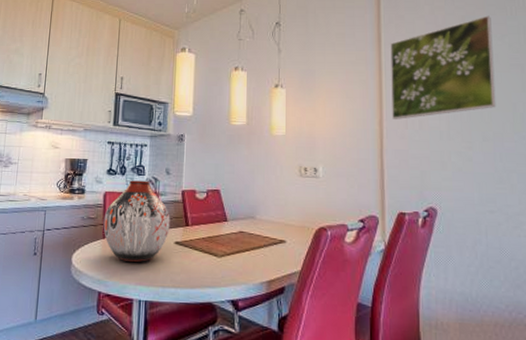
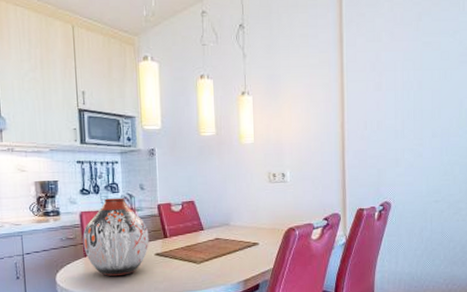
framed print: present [390,15,496,120] -> none [352,11,445,121]

